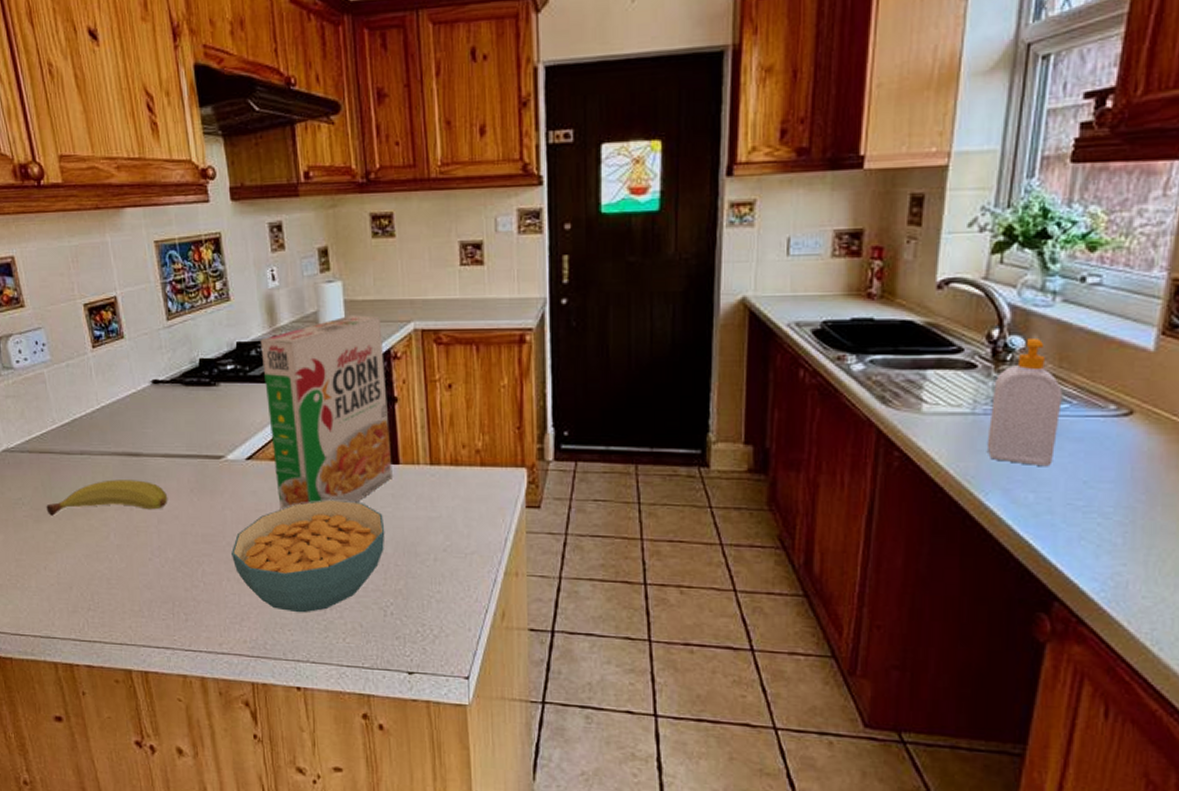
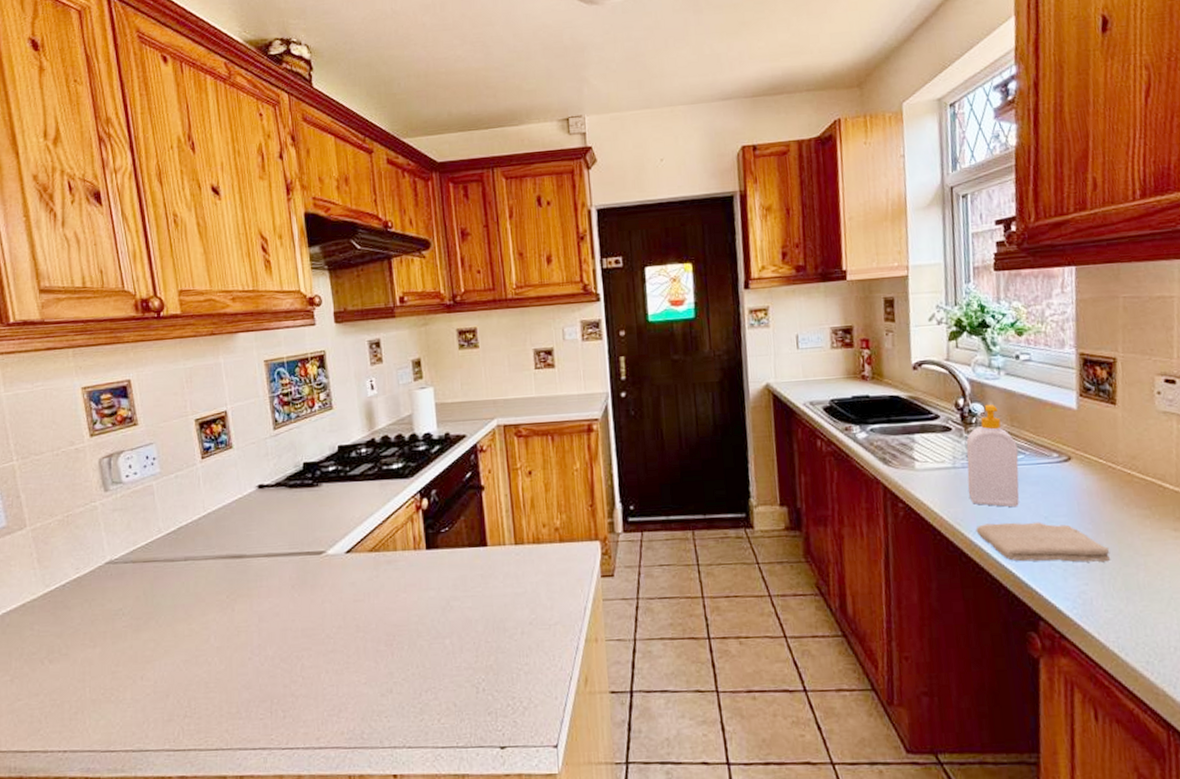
fruit: present [46,479,168,516] -> none [147,581,270,624]
cereal bowl: present [232,499,385,613] -> none [330,584,476,699]
cereal box: present [260,315,393,510] -> none [360,415,481,598]
washcloth: none [989,484,1164,541] -> present [975,522,1111,563]

